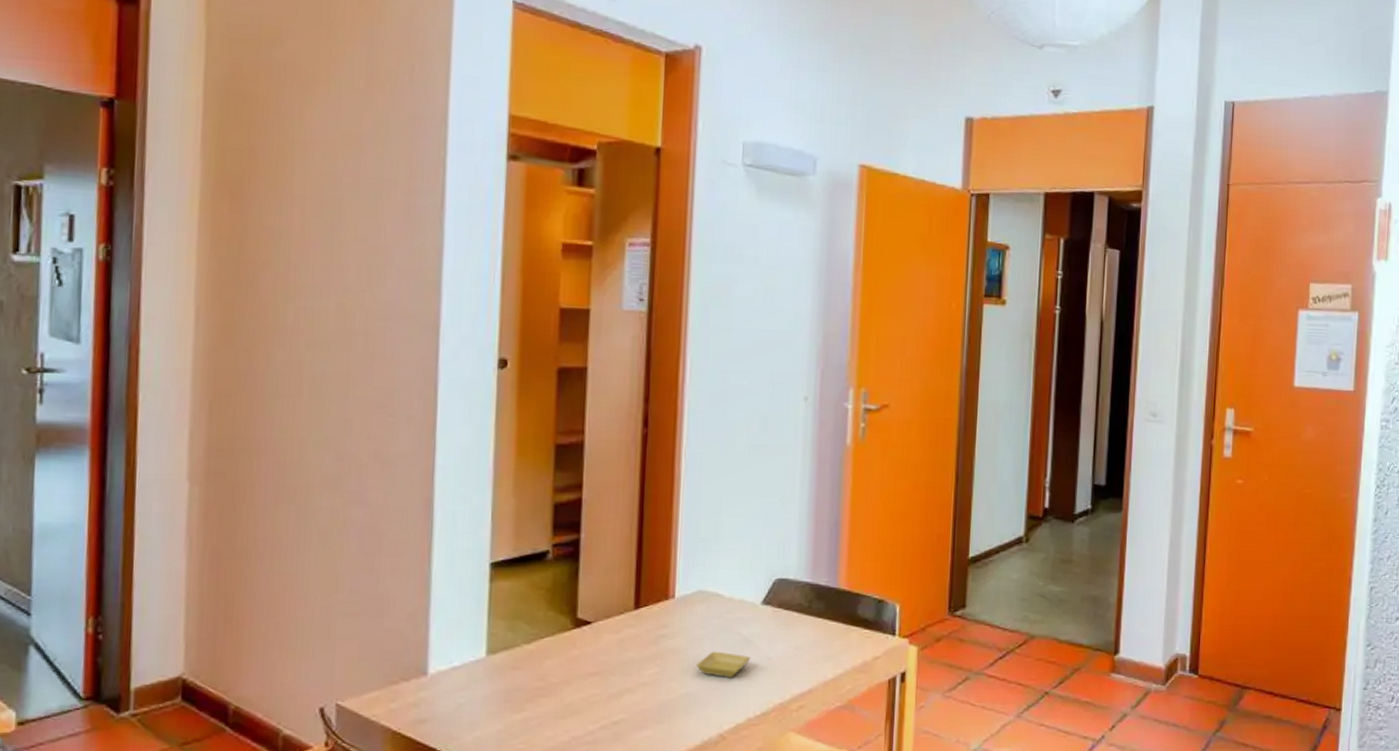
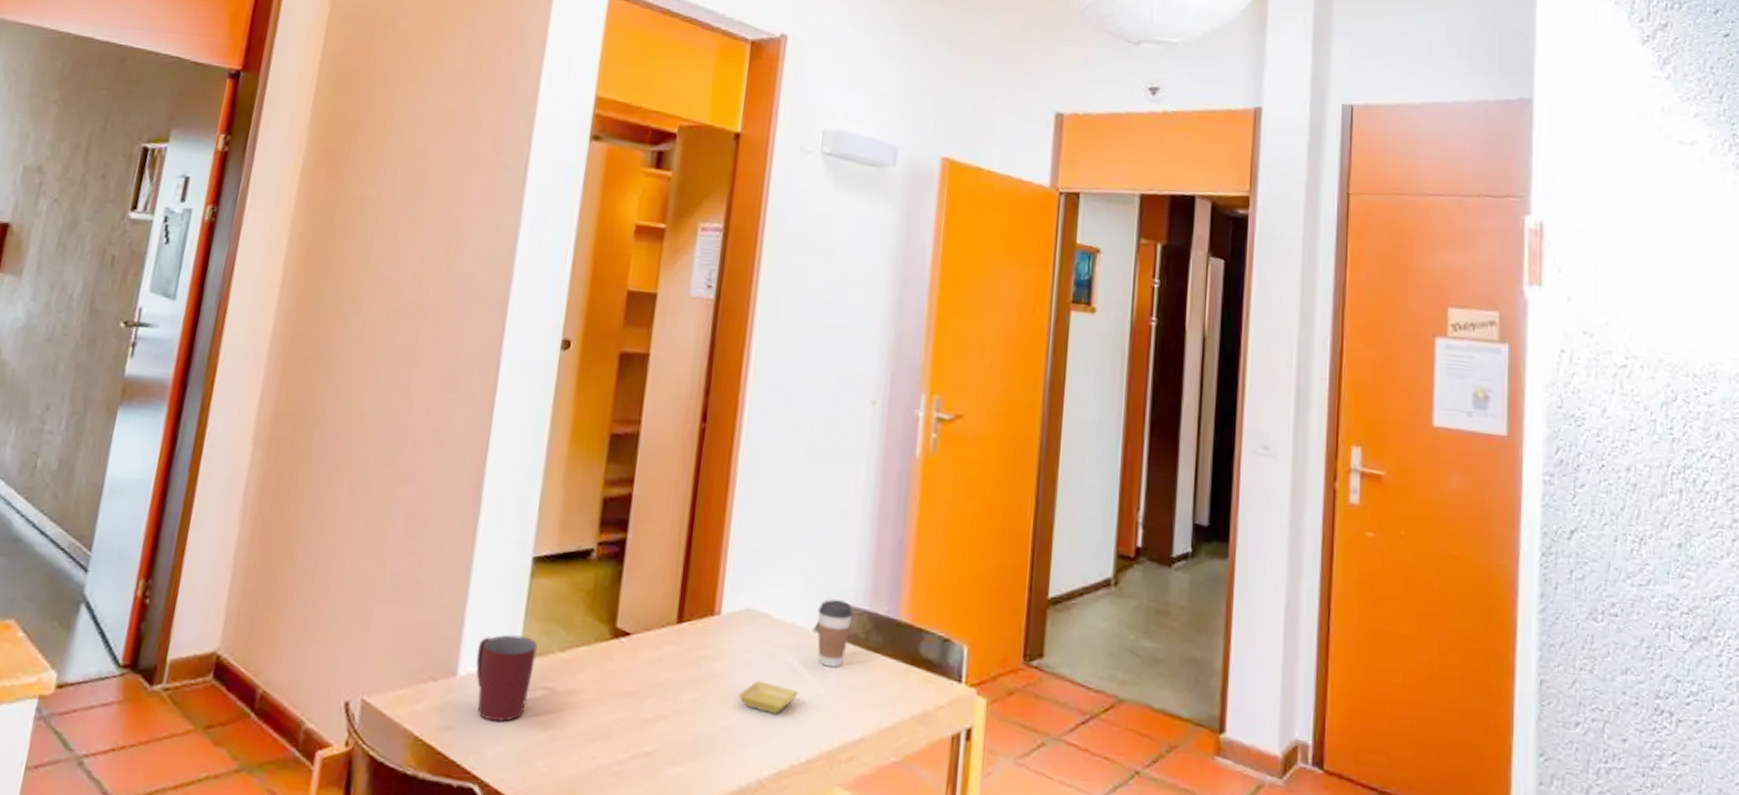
mug: none [444,634,503,711] -> present [475,634,538,722]
coffee cup: none [764,576,797,633] -> present [817,599,854,668]

